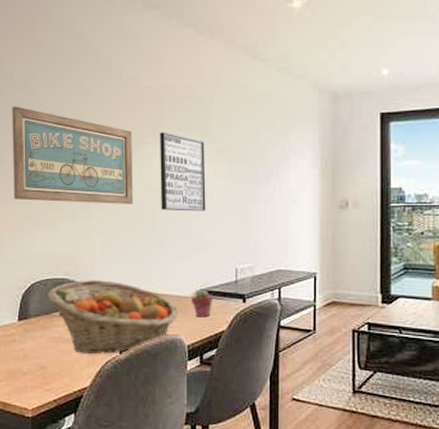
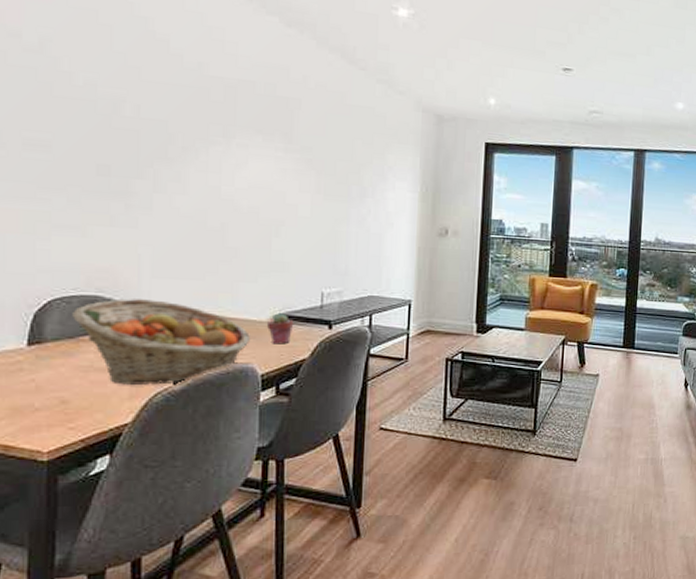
wall art: present [12,106,133,204] -> none [18,73,196,213]
wall art: present [160,132,206,212] -> none [231,133,290,228]

